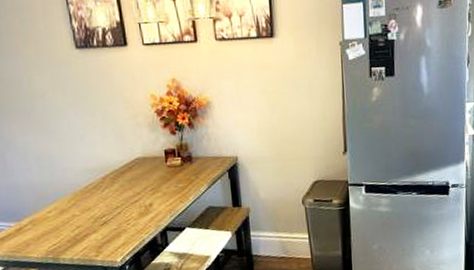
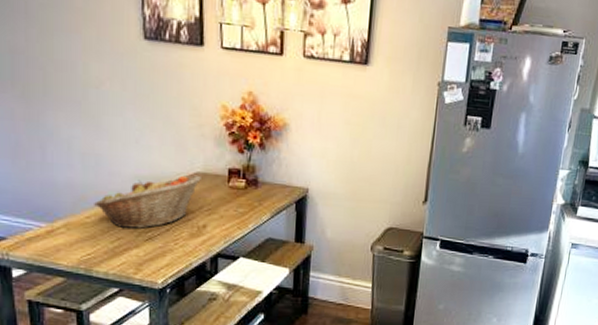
fruit basket: none [53,161,142,217] -> present [94,175,201,229]

